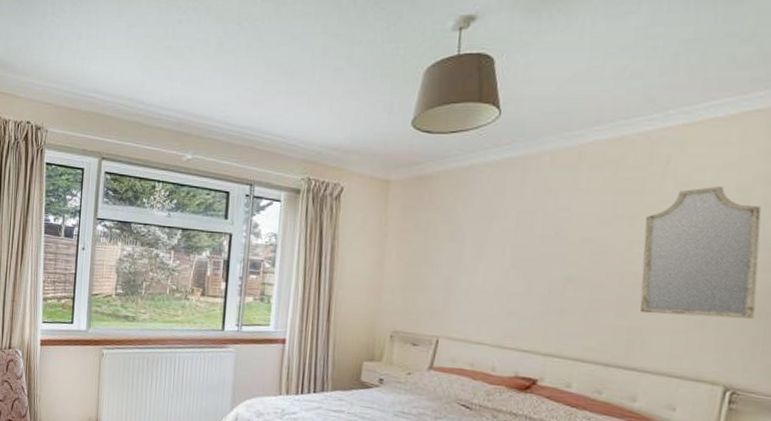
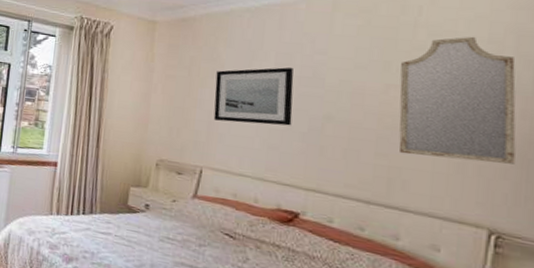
wall art: none [451,226,536,289] -> present [213,67,294,126]

